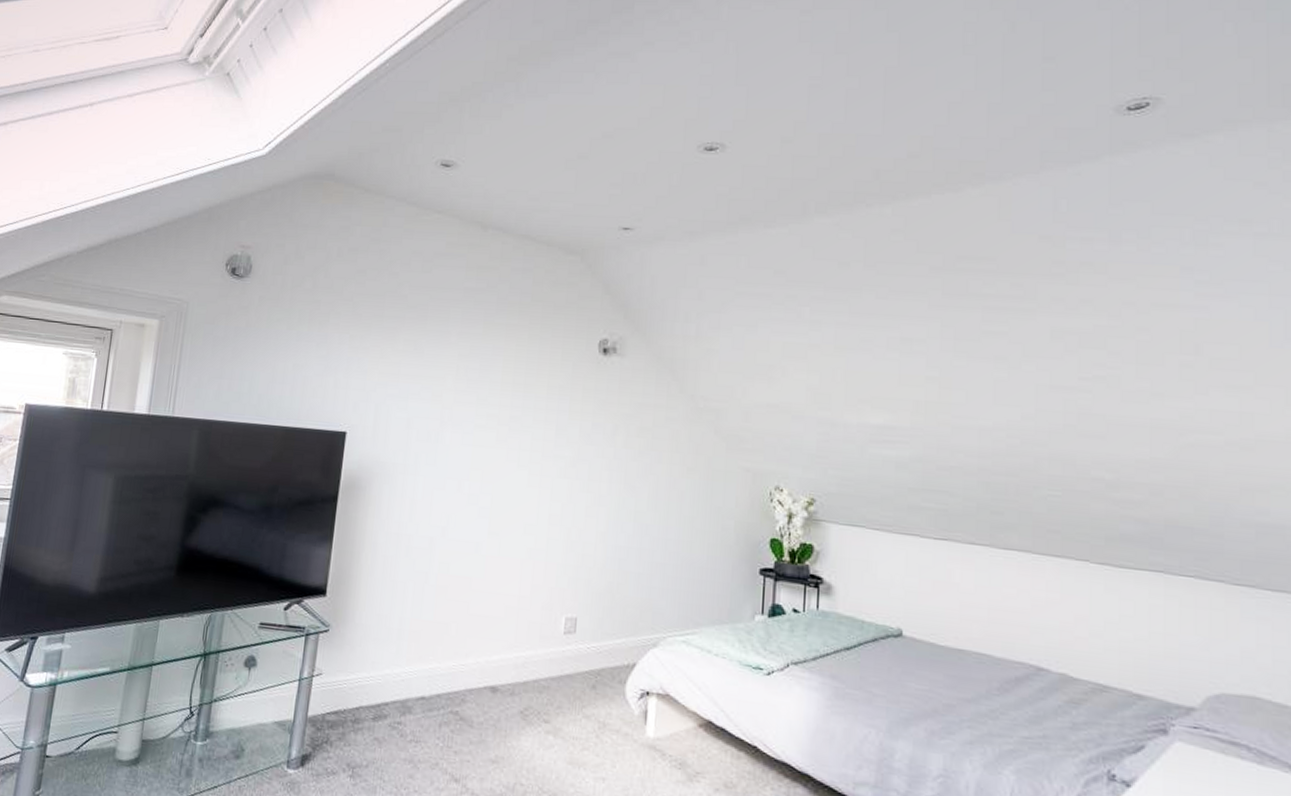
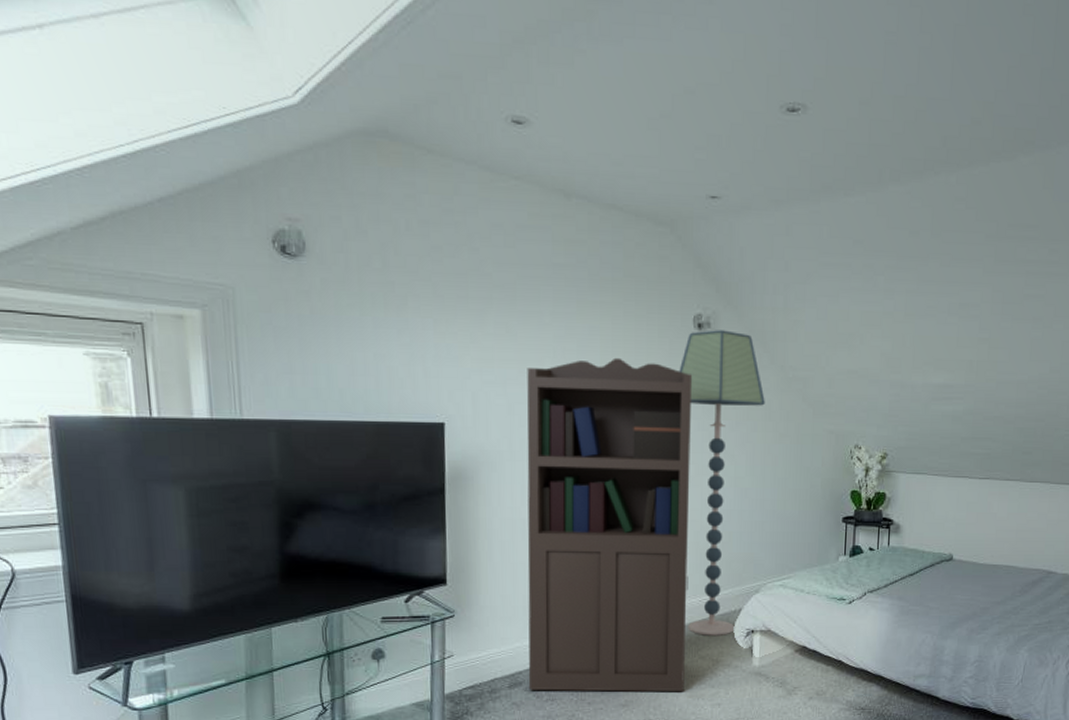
bookcase: none [393,378,595,756] -> present [527,357,693,692]
floor lamp: none [572,355,672,694] -> present [679,330,765,635]

